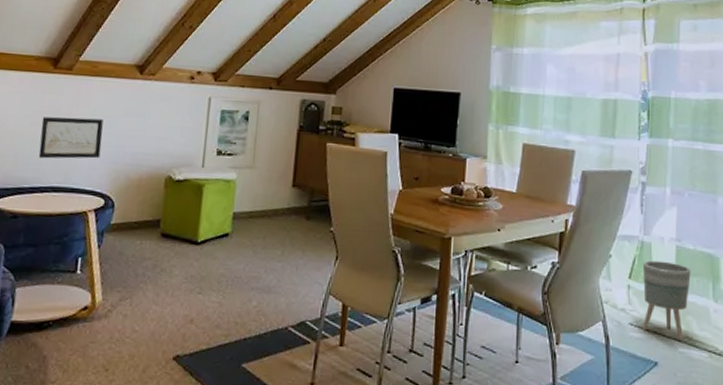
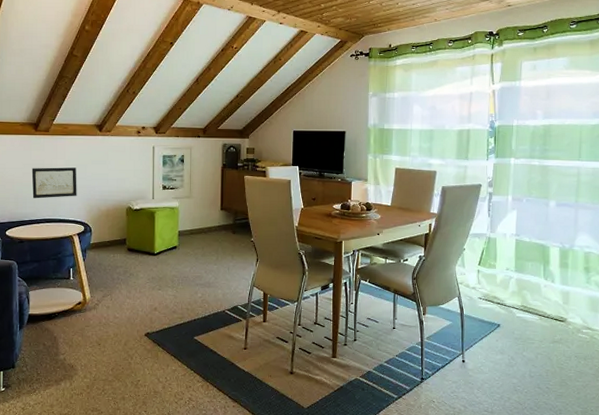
planter: present [642,260,691,340] -> none [488,251,527,308]

